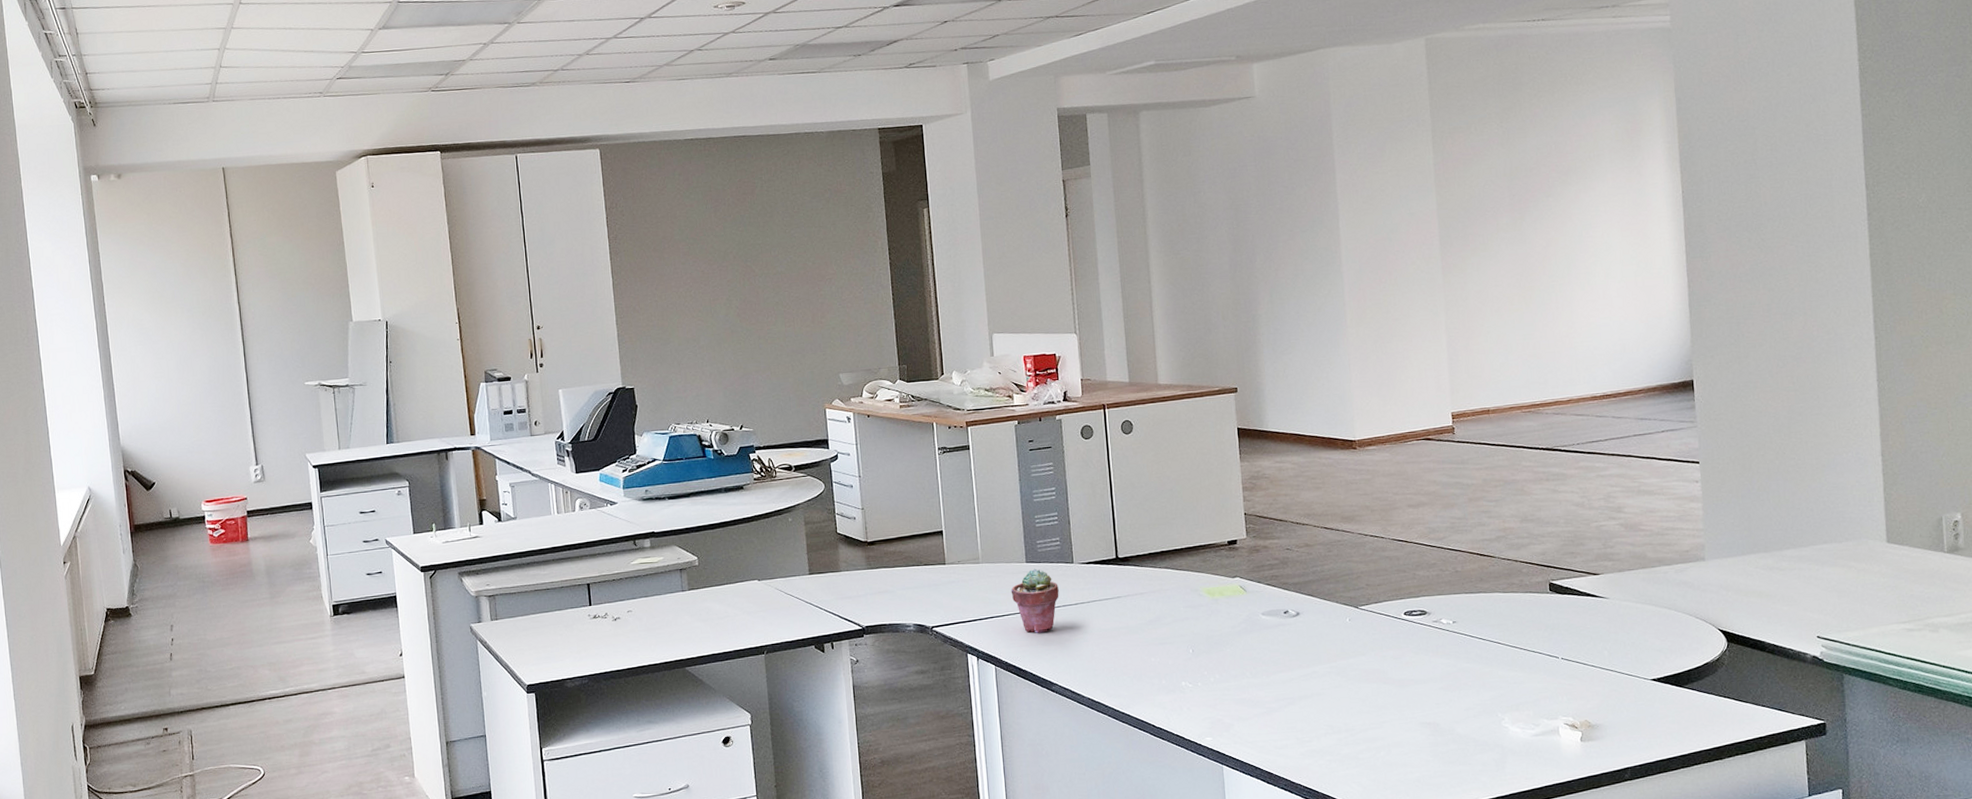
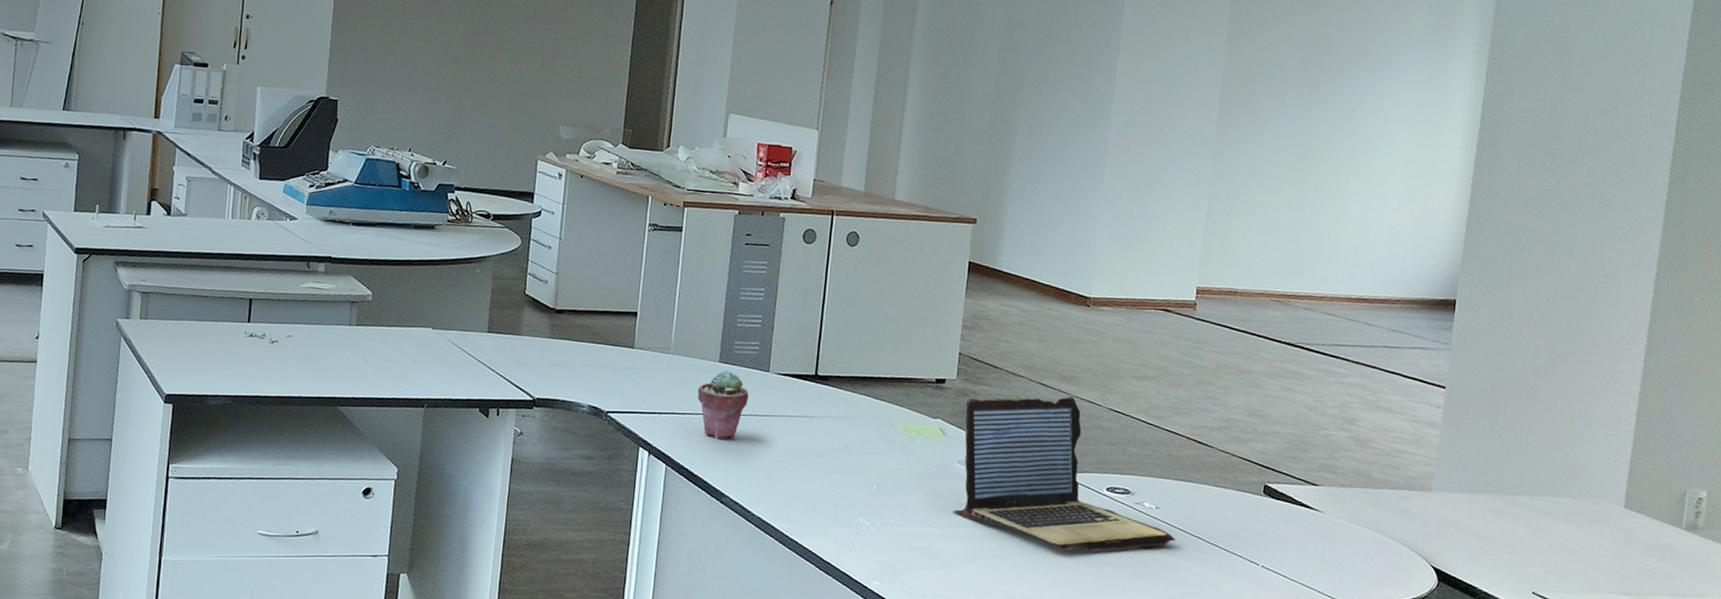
laptop: none [1258,534,1477,677] -> present [953,396,1176,552]

